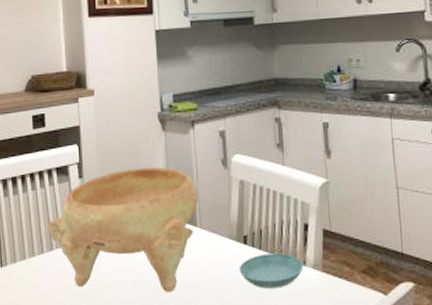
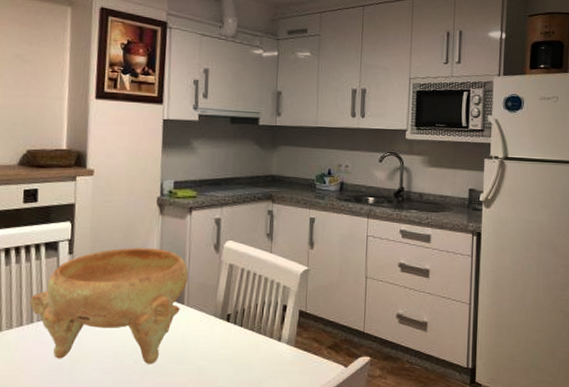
saucer: present [239,253,303,289] -> none [219,330,278,361]

